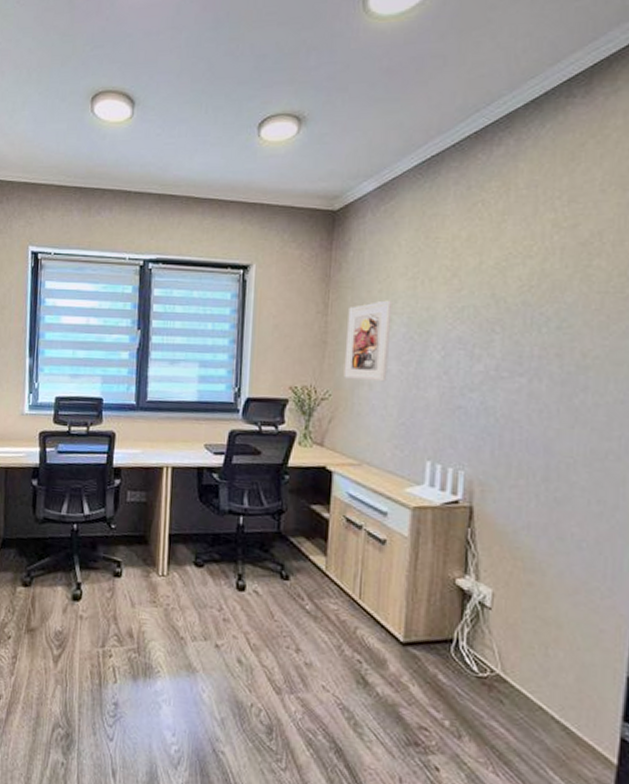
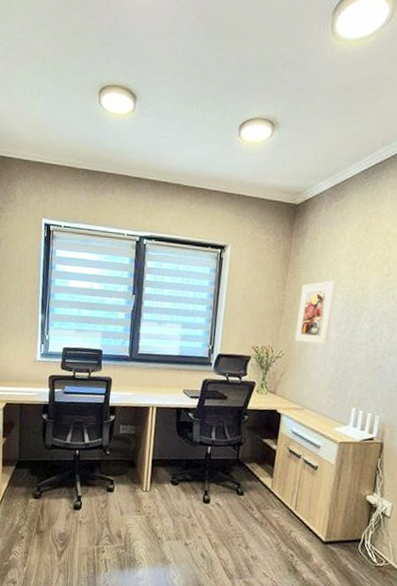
wastebasket: none [101,503,148,557] -> present [98,434,136,477]

